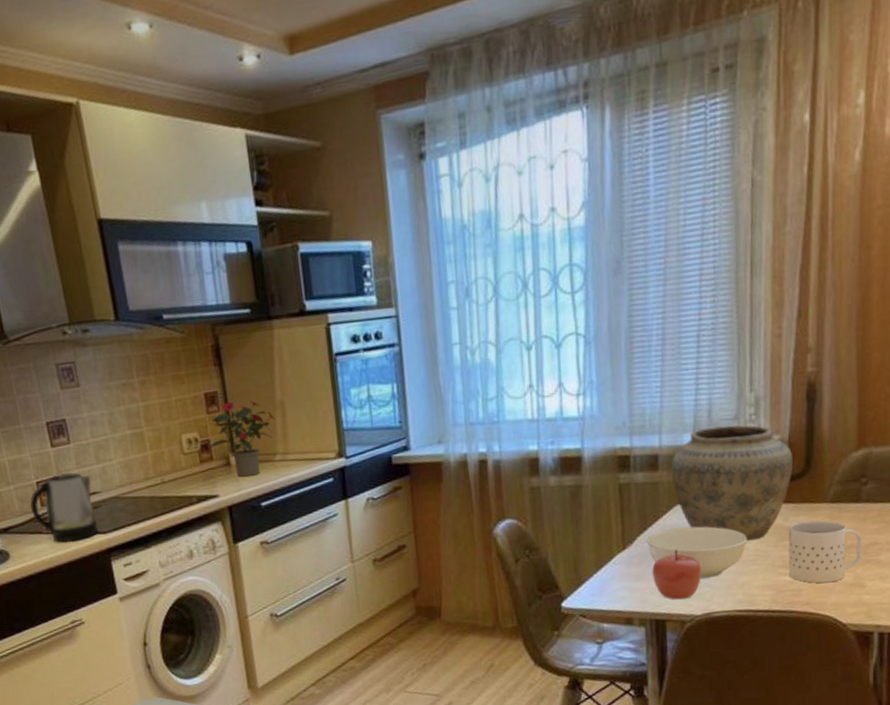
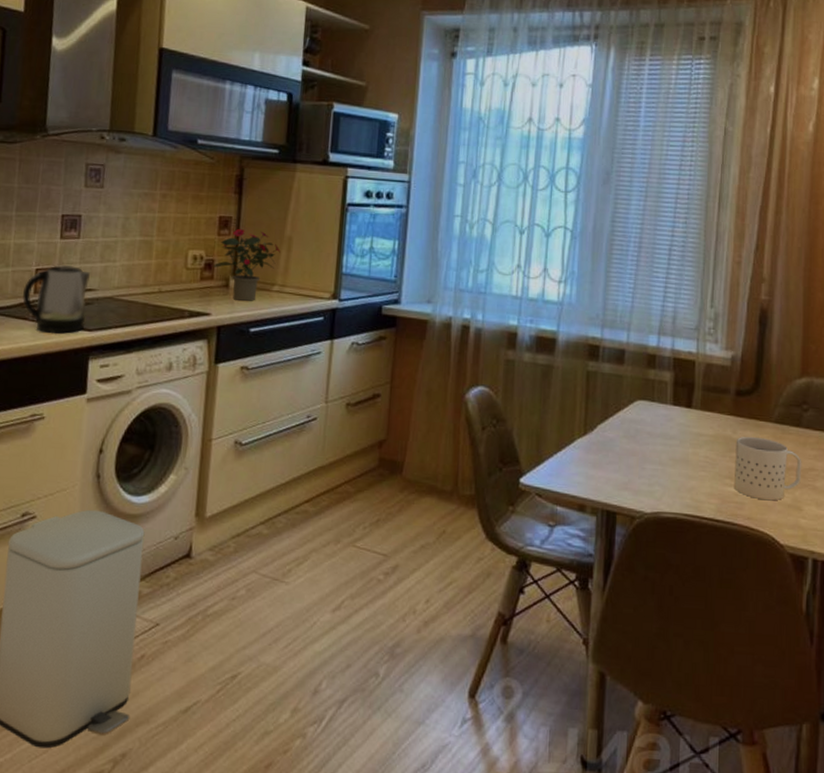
bowl: present [646,526,747,578] -> none [606,422,698,477]
fruit: present [652,549,702,600] -> none [608,443,655,494]
vase: present [671,425,794,540] -> none [635,333,745,446]

